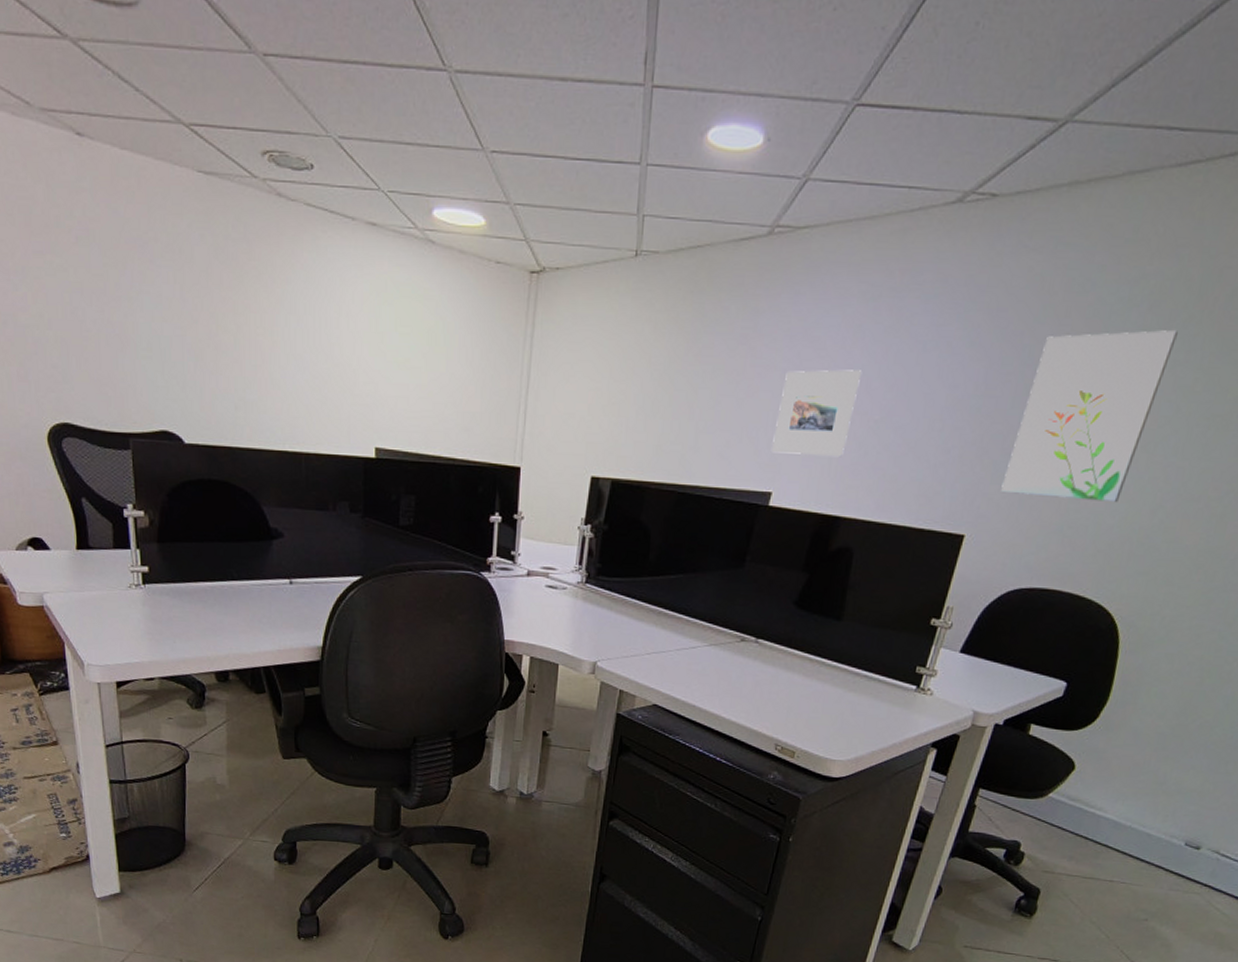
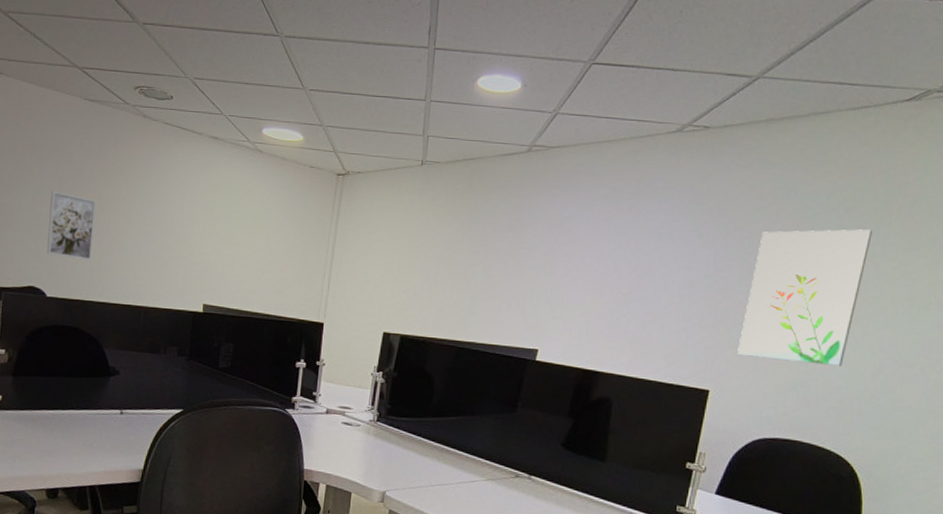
wall art: none [173,302,234,396] -> present [46,190,97,261]
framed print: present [772,369,862,458] -> none [537,253,610,323]

